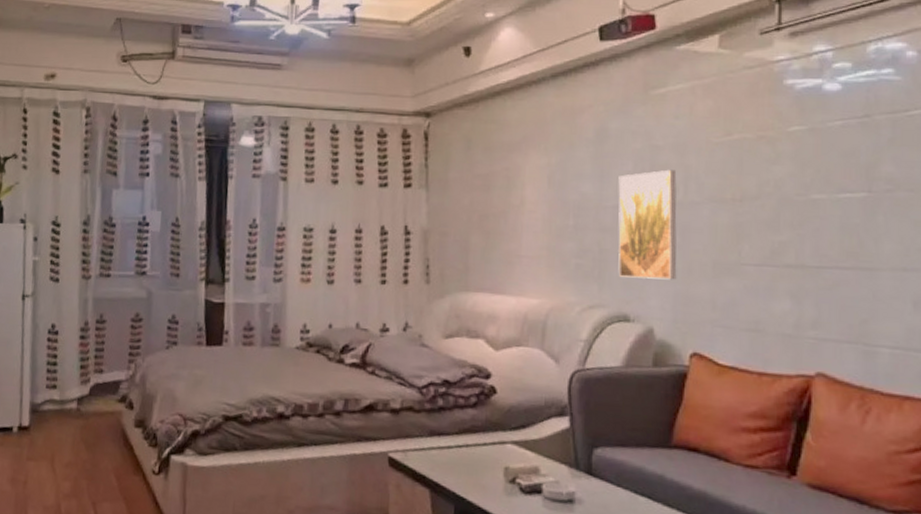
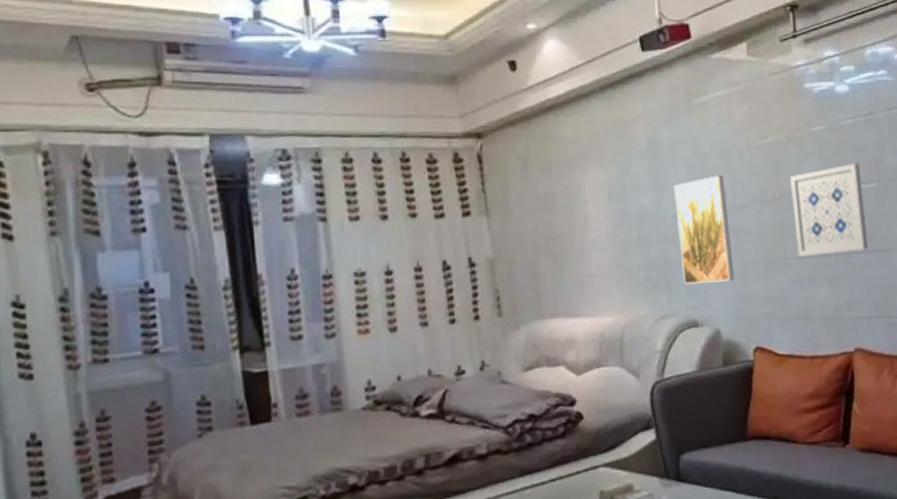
wall art: none [754,169,848,267] -> present [790,163,869,257]

